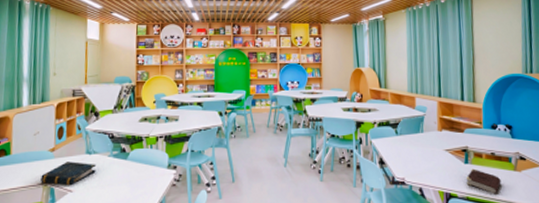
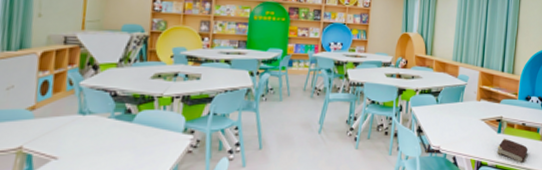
book: present [41,162,97,186] -> none [13,123,92,152]

